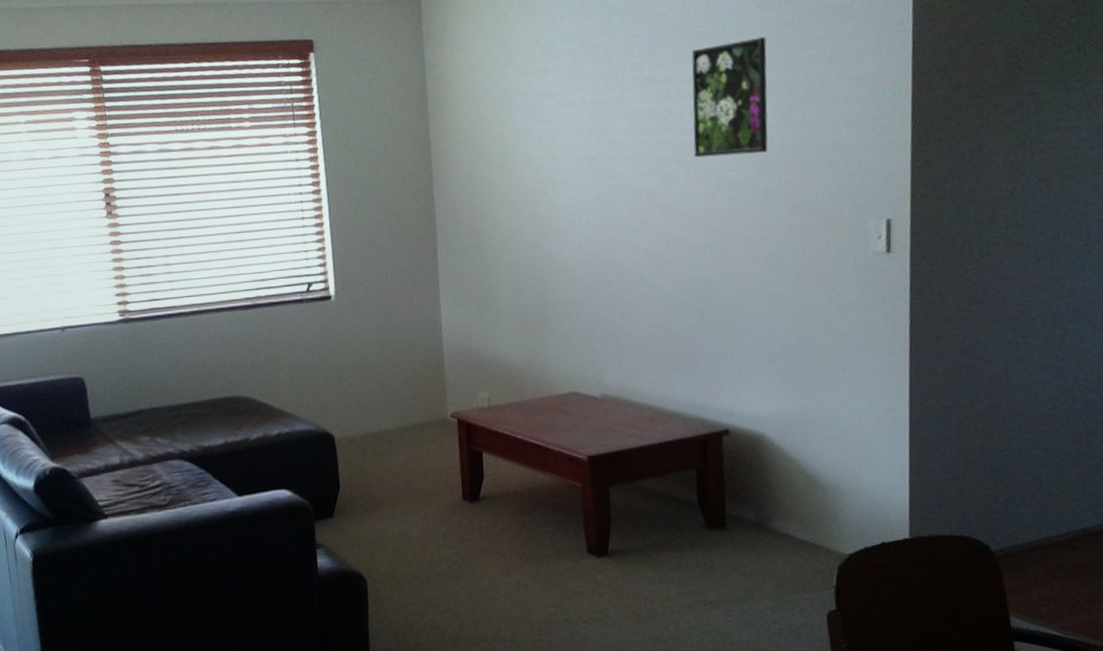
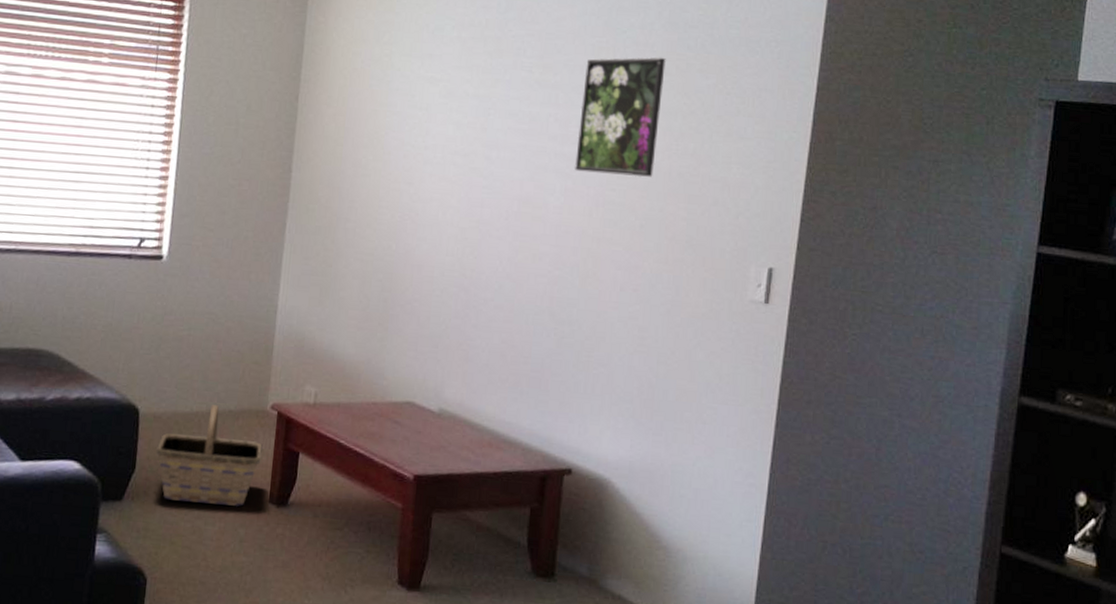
basket: none [355,421,451,511] -> present [156,405,263,506]

